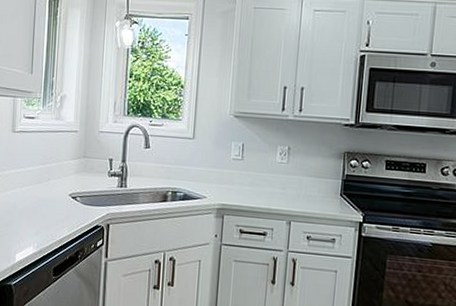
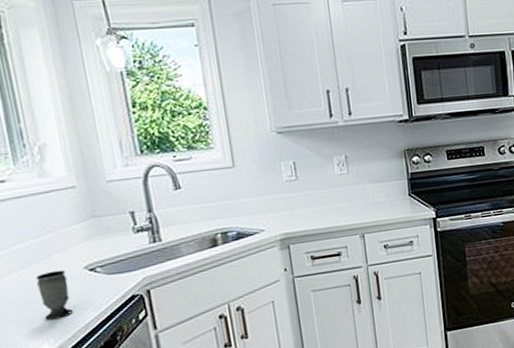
cup: none [35,191,57,229] -> present [35,269,72,320]

